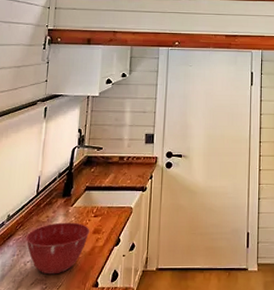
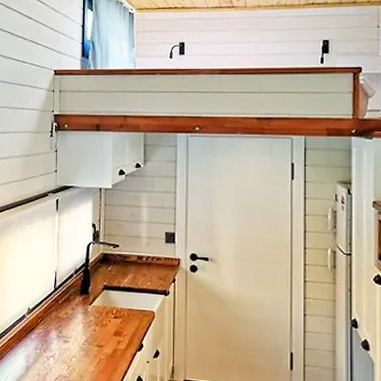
mixing bowl: present [26,222,90,275] -> none [47,320,111,373]

